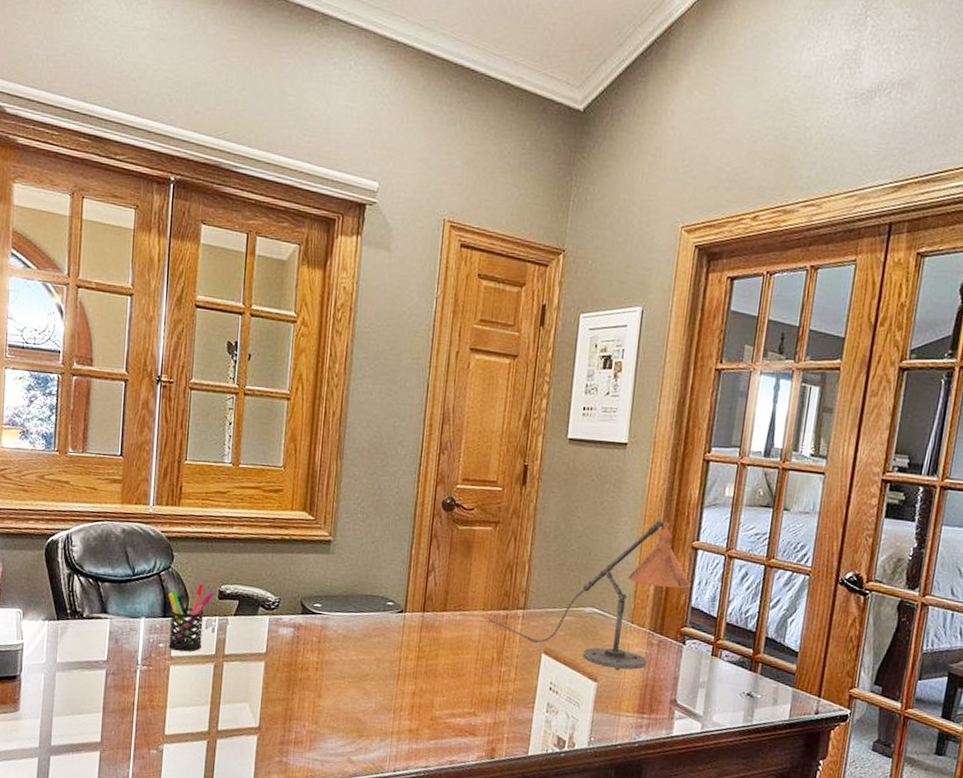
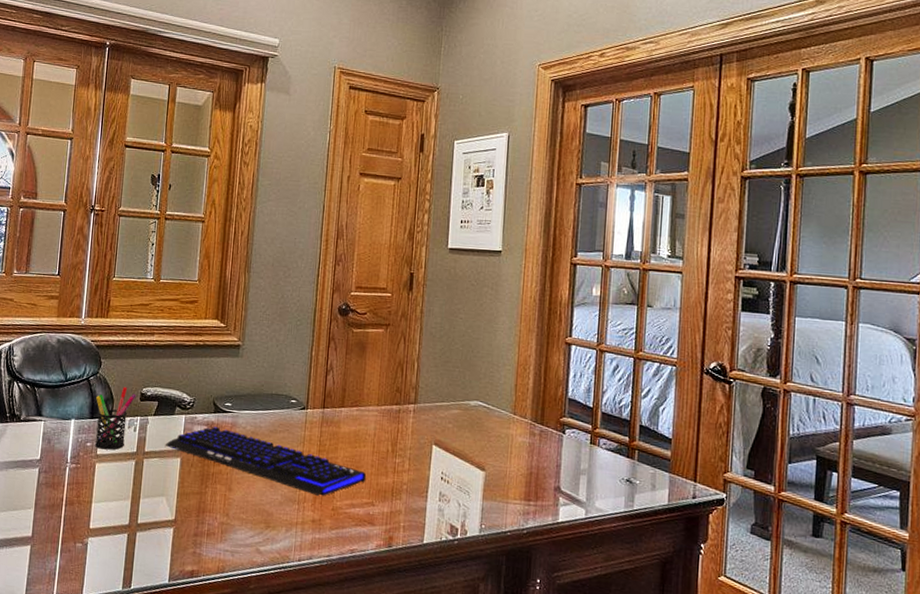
keyboard: none [247,628,469,705] -> present [165,426,367,496]
desk lamp: present [488,520,691,671] -> none [382,319,566,460]

